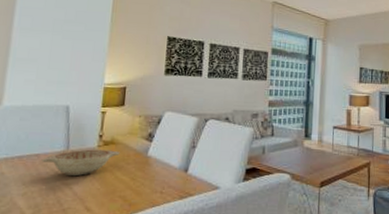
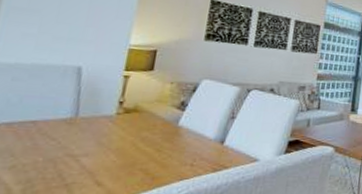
decorative bowl: present [41,149,120,176] -> none [39,116,144,146]

